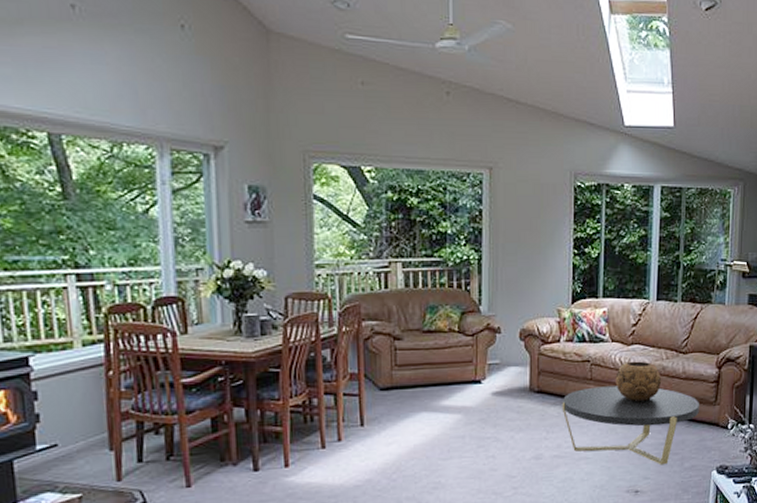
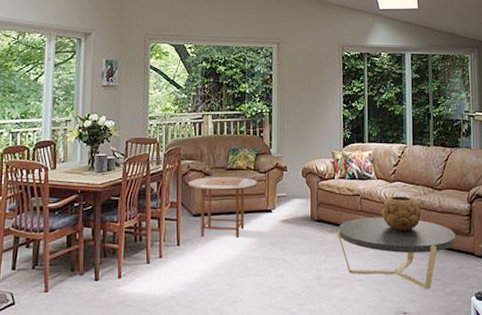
side table: none [371,340,464,414] -> present [187,176,258,237]

